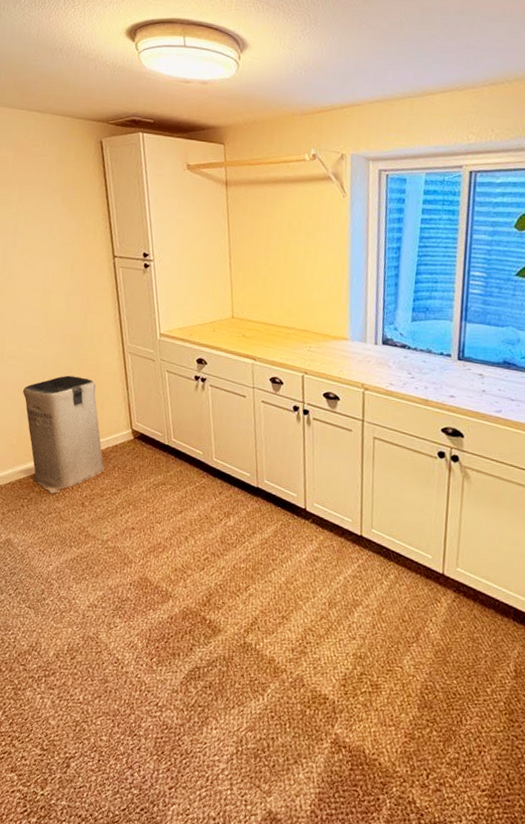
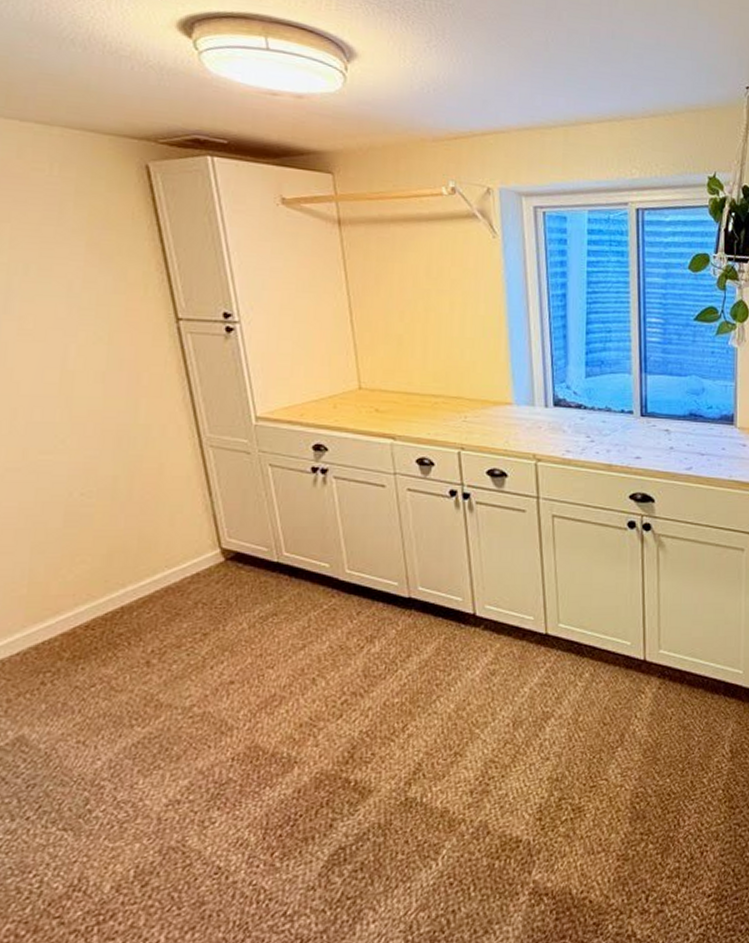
laundry basket: present [23,375,105,494] -> none [34,486,182,657]

